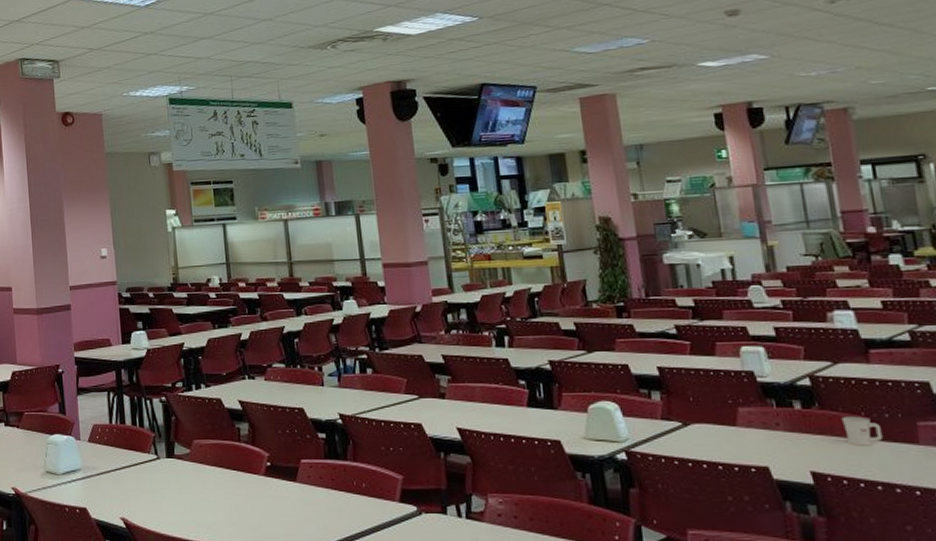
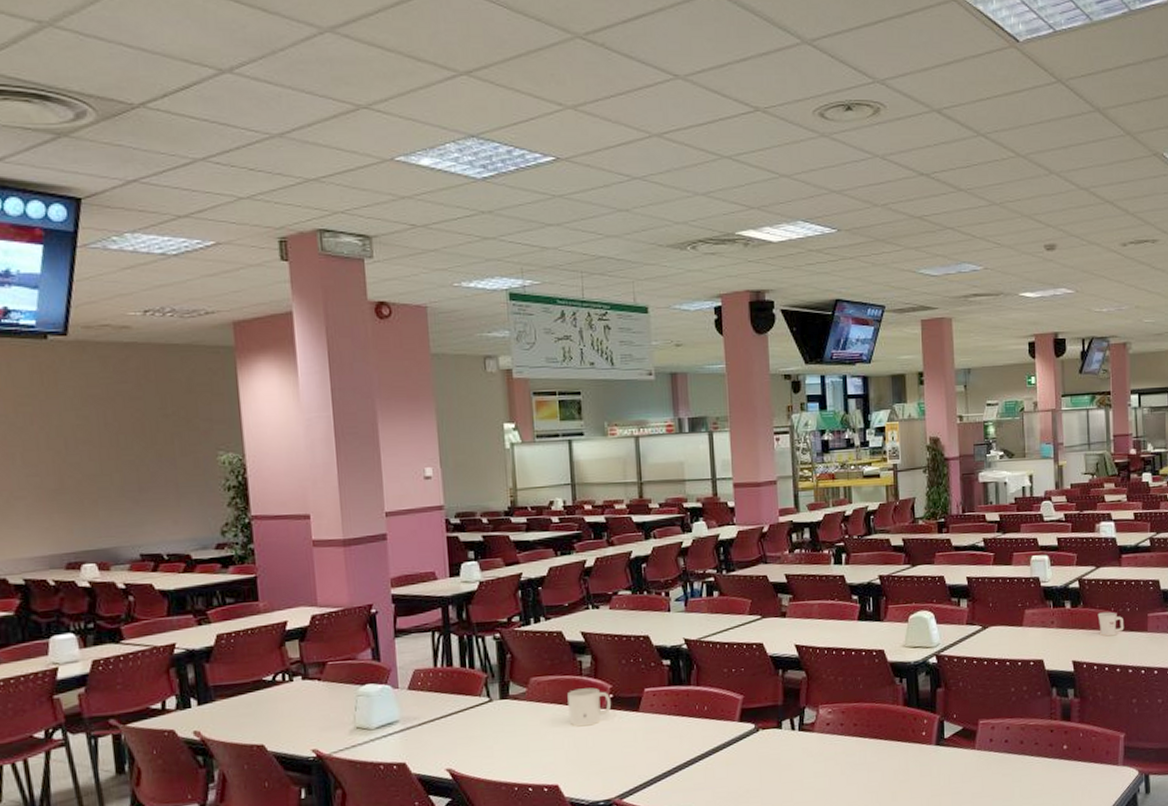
mug: none [227,454,270,491] -> present [567,687,612,727]

